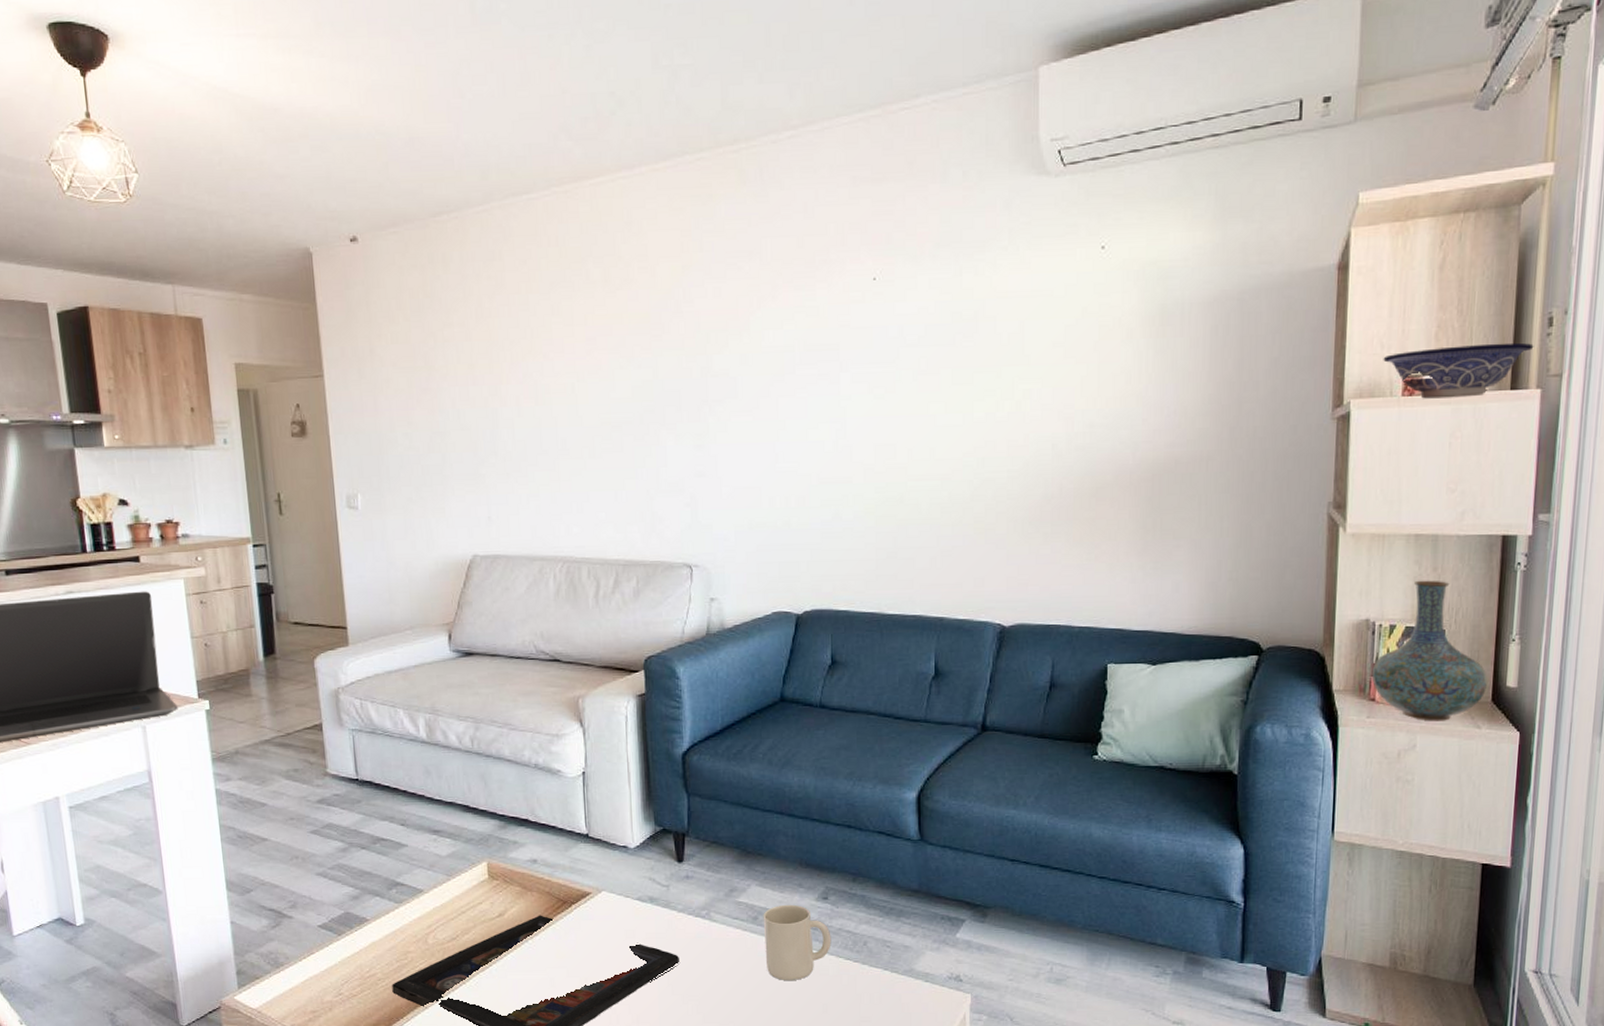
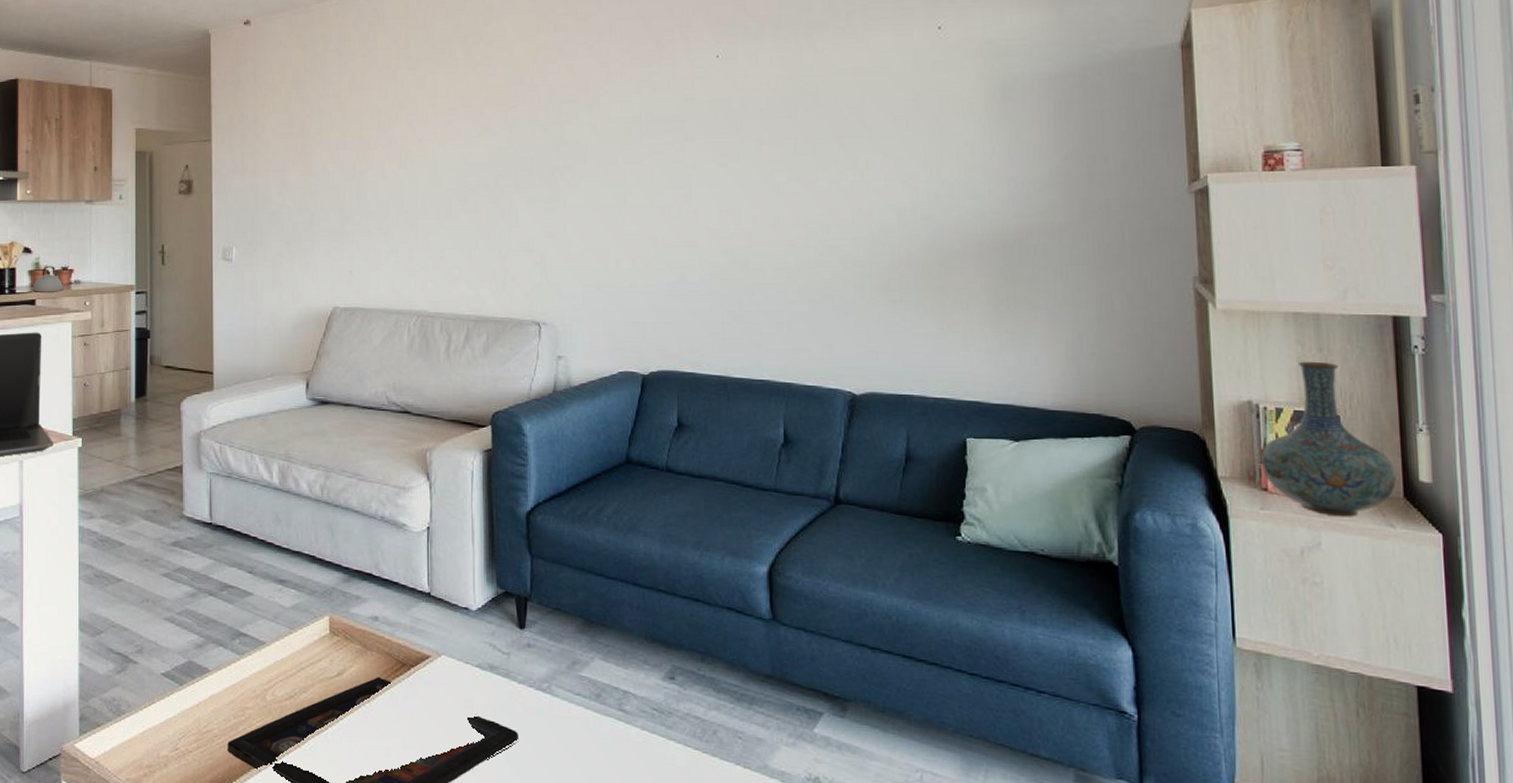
kettle: none [134,519,171,548] -> present [33,266,64,292]
mug: present [763,904,831,980] -> none [606,682,679,769]
decorative bowl: present [1383,342,1533,399] -> none [1238,119,1400,174]

